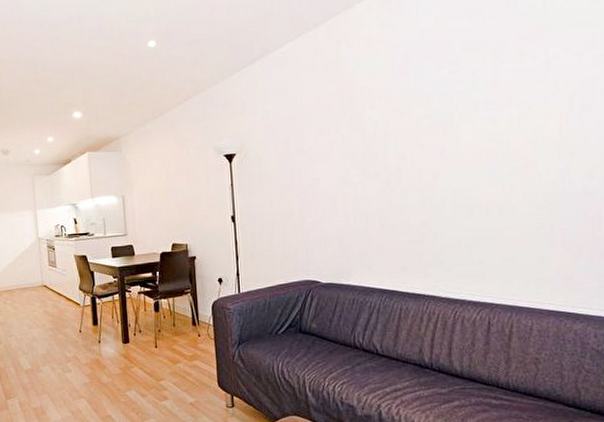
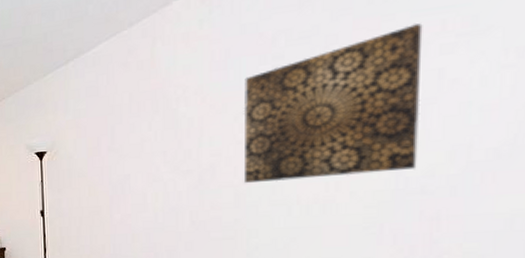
wall art: none [424,35,579,187] -> present [243,23,423,184]

